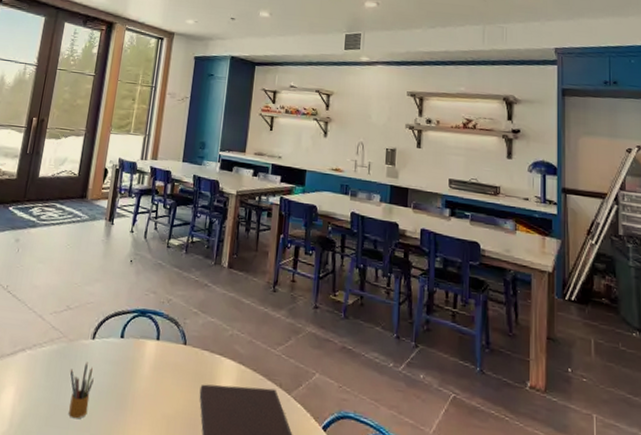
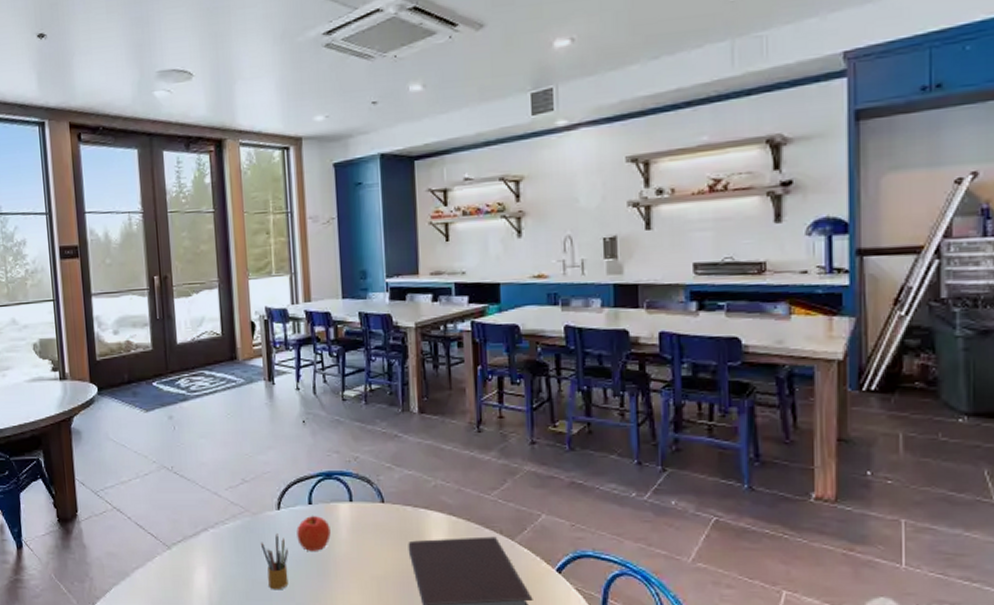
apple: none [104,348,136,384] -> present [297,515,331,551]

